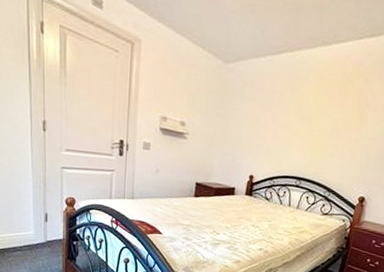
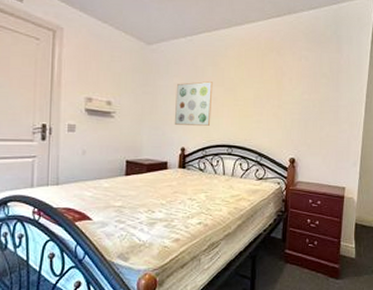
wall art: none [245,107,289,155] -> present [174,81,213,126]

